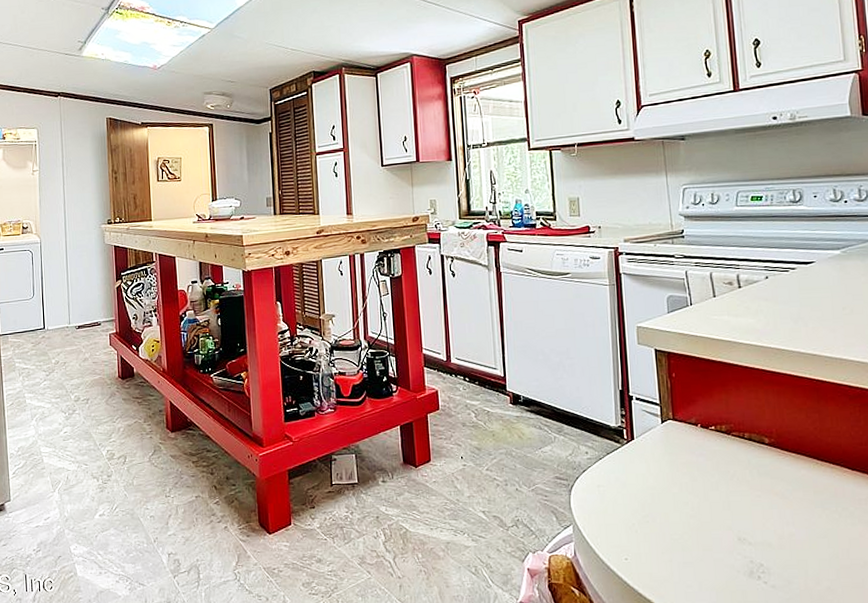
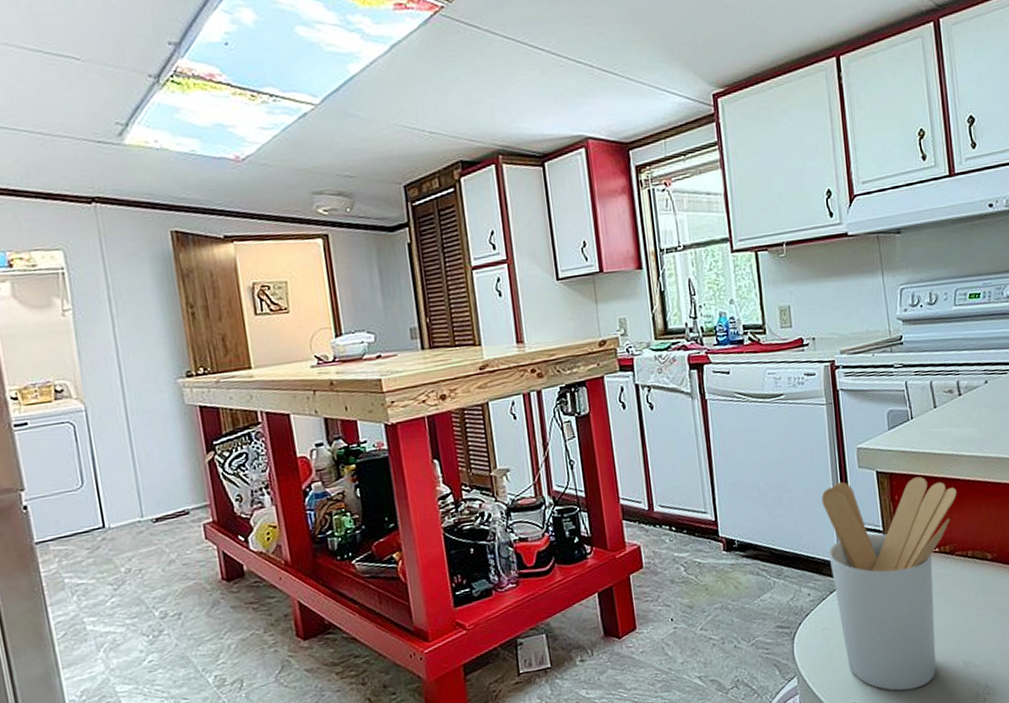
utensil holder: none [602,355,734,556] -> present [821,476,957,691]

